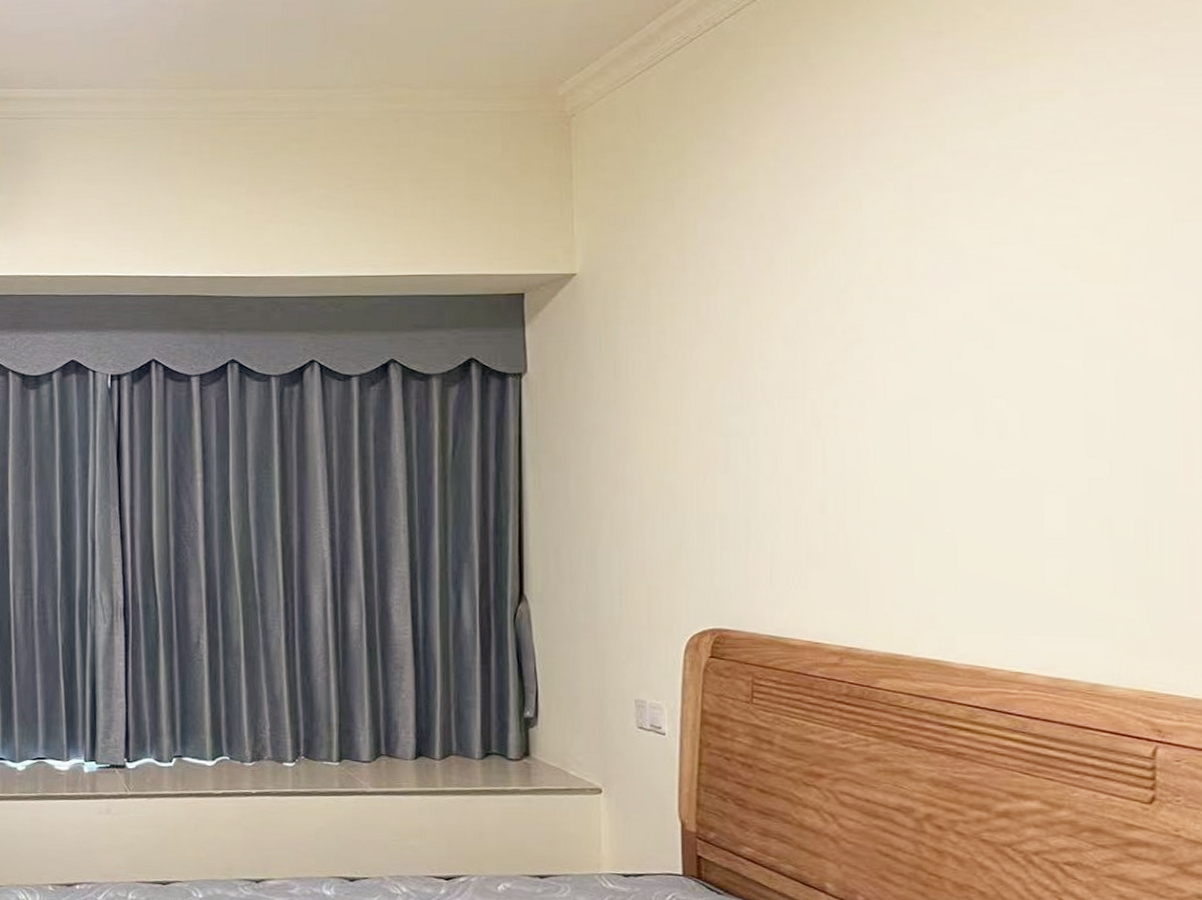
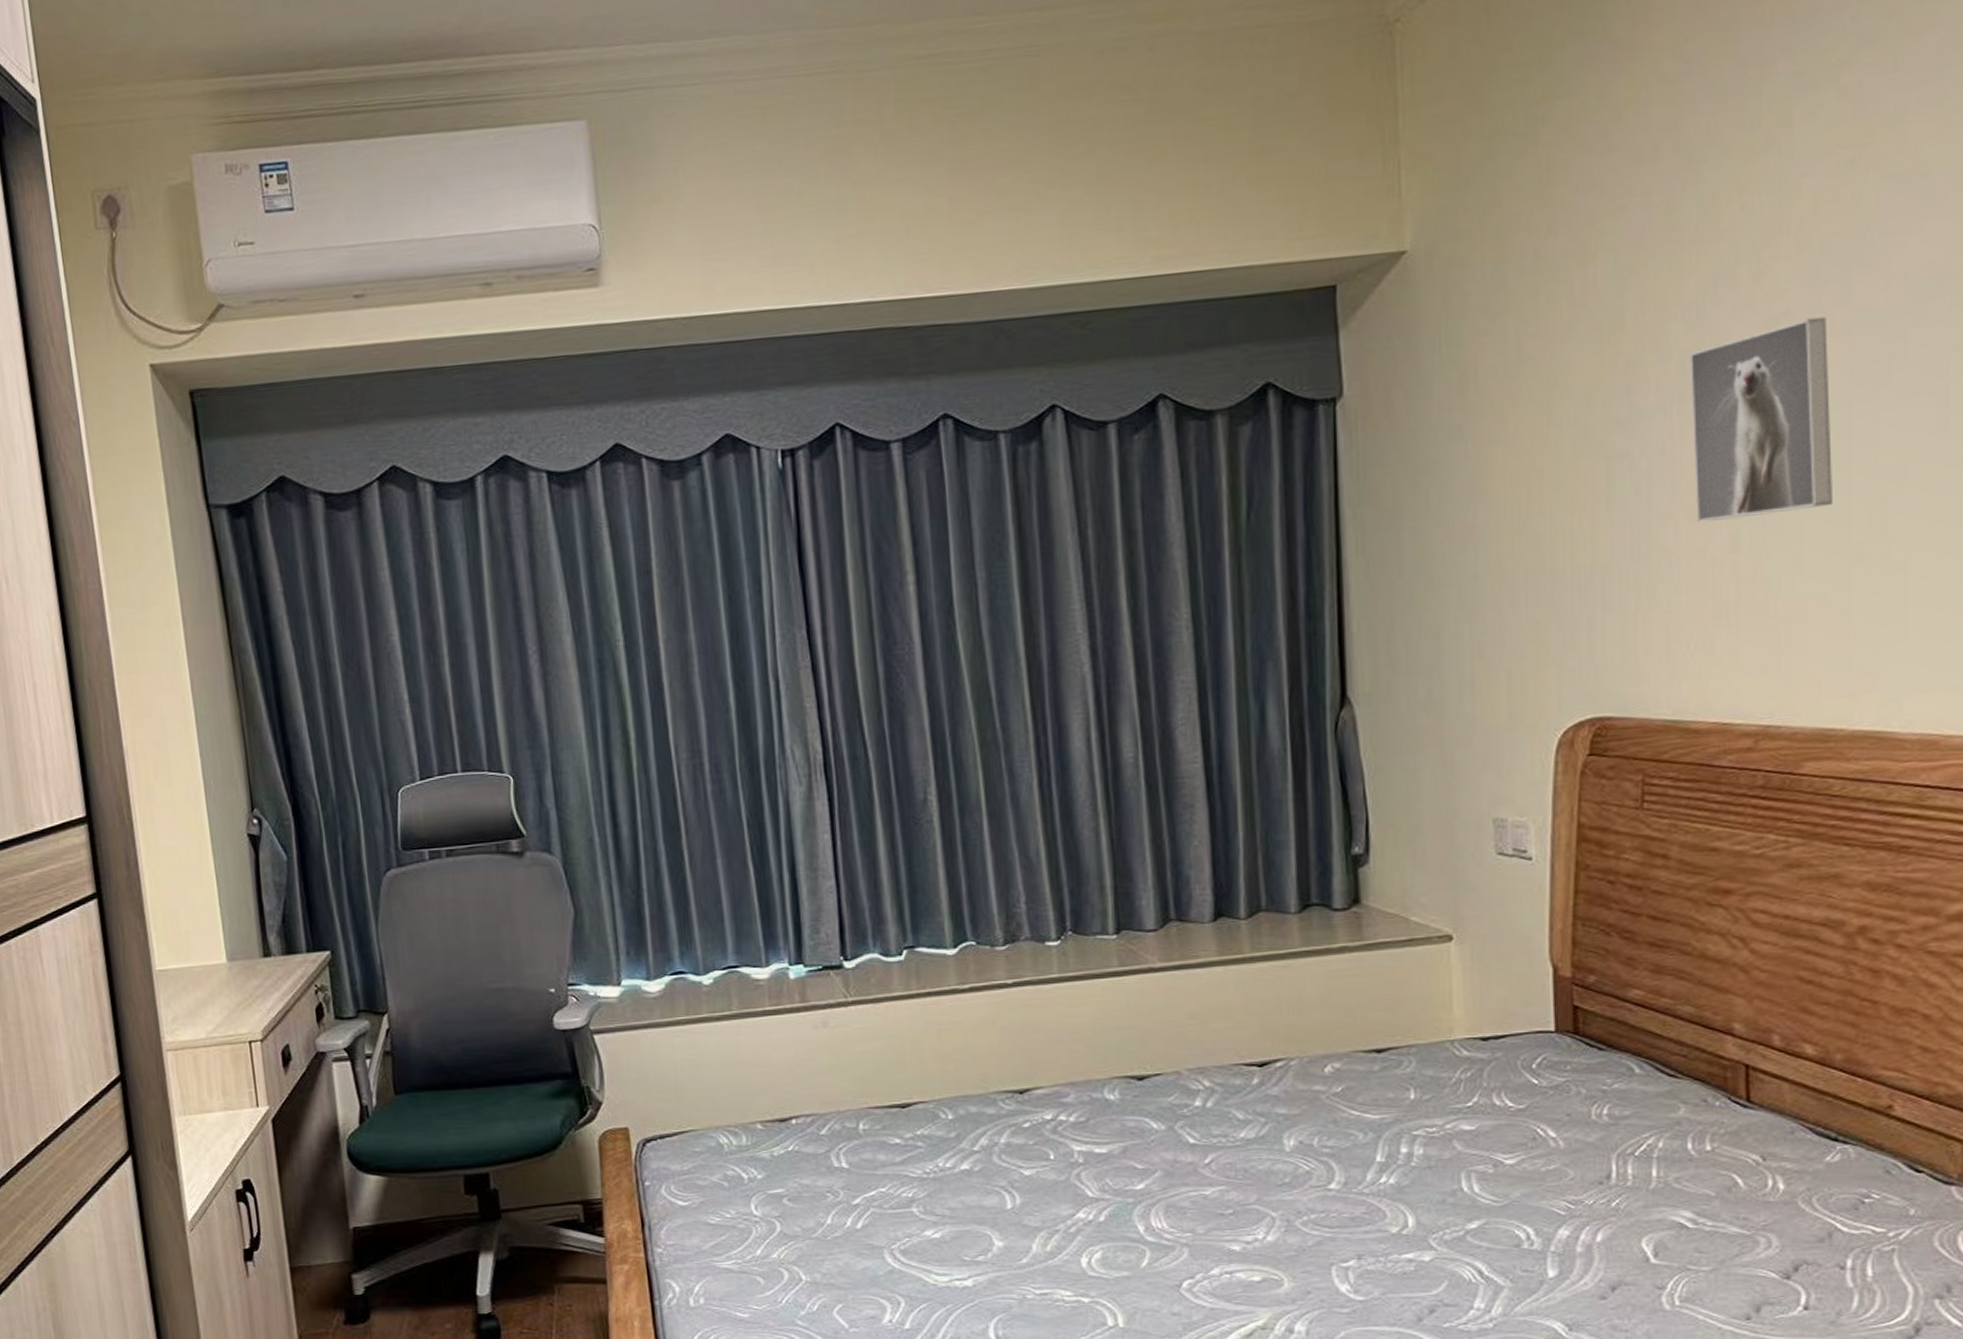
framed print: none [786,346,897,489] -> present [1689,316,1832,523]

